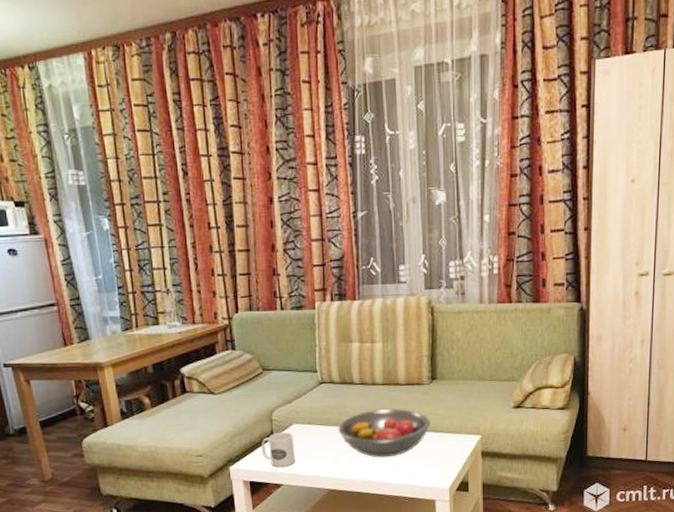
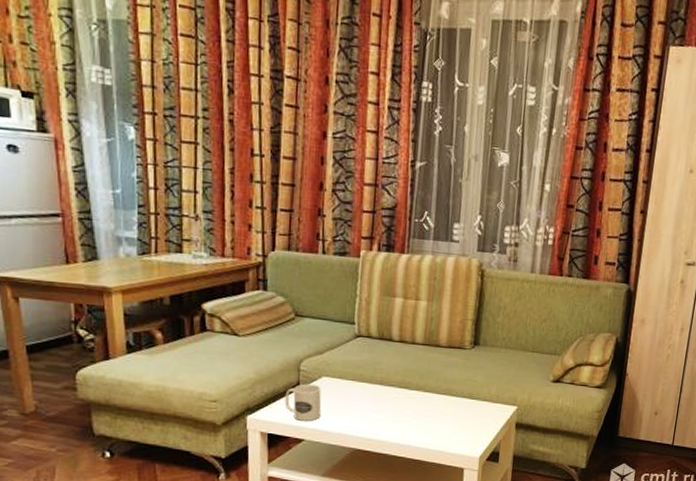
fruit bowl: present [338,409,430,458] -> none [370,370,468,421]

